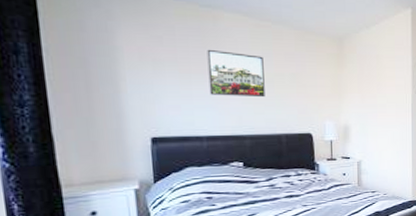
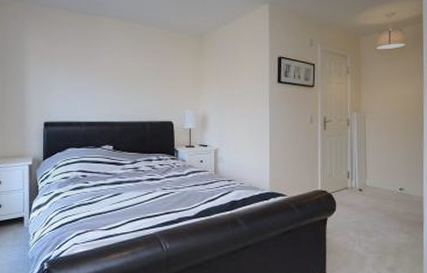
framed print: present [207,49,265,98] -> none [90,49,134,89]

